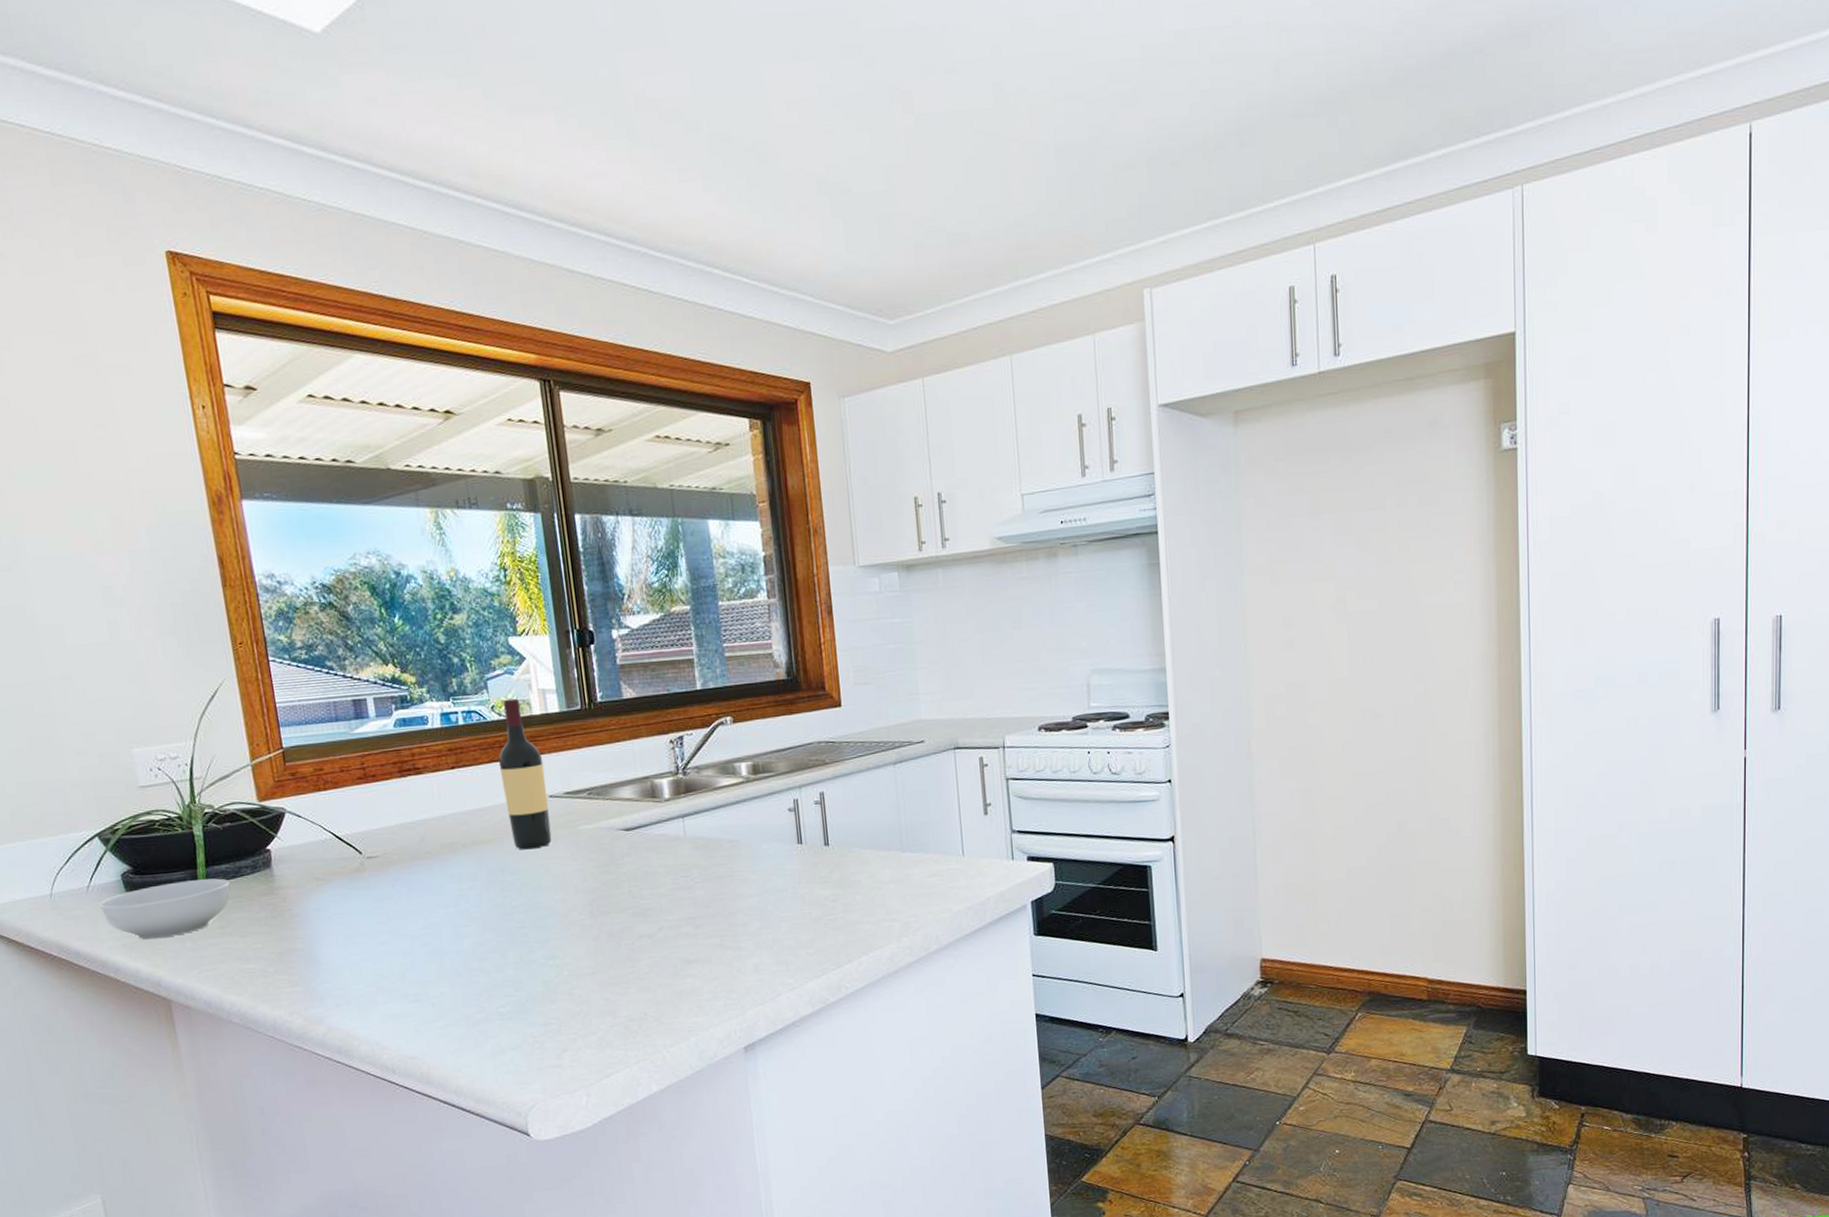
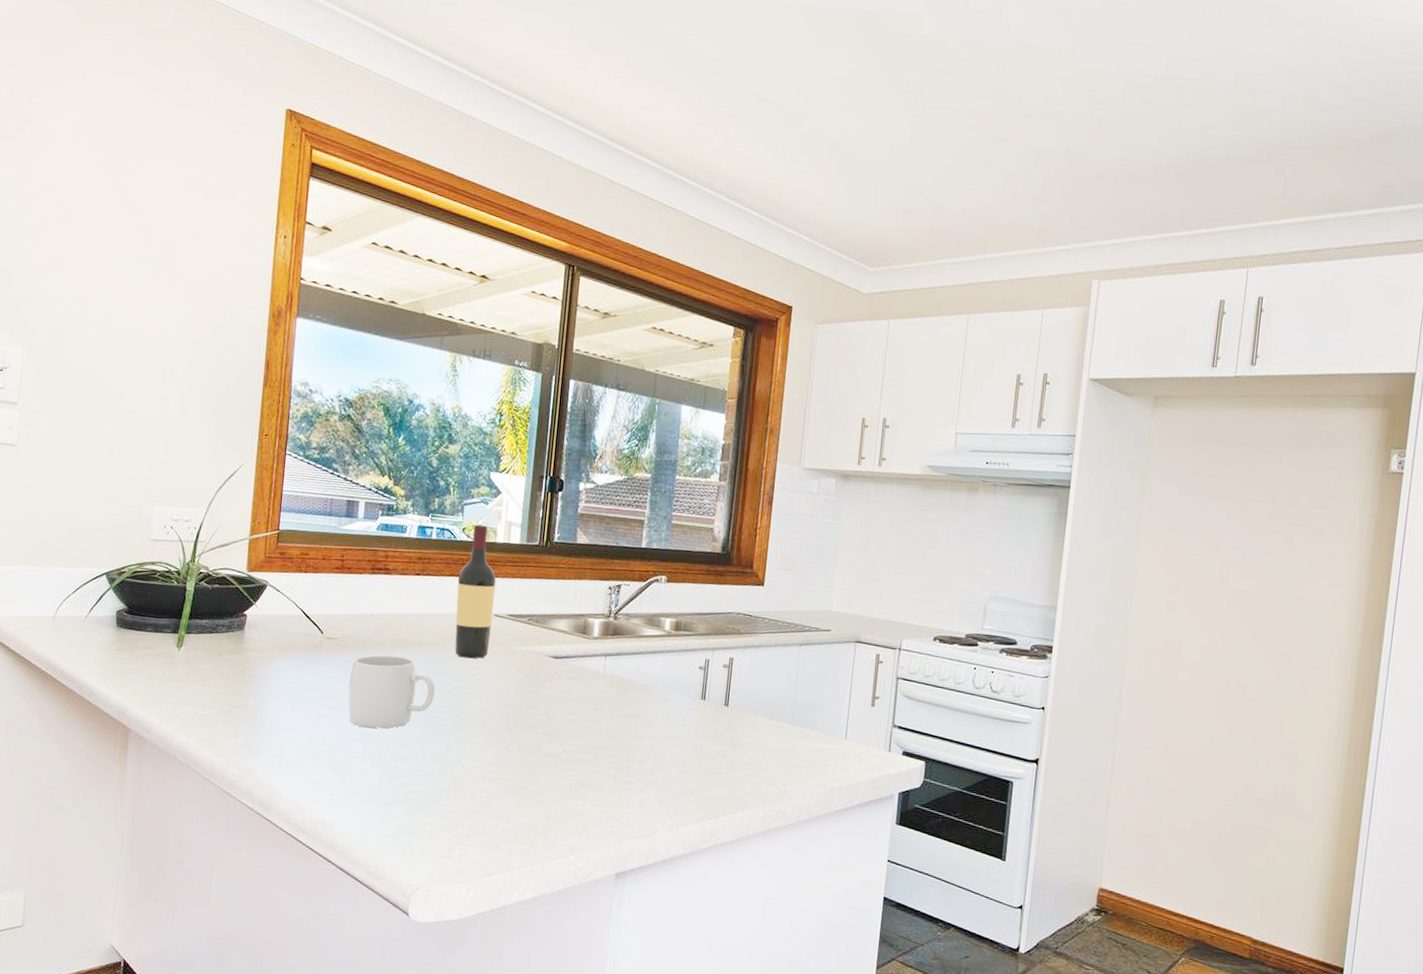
bowl: present [99,878,231,940] -> none [91,626,207,674]
mug: none [403,862,503,947] -> present [348,655,435,729]

